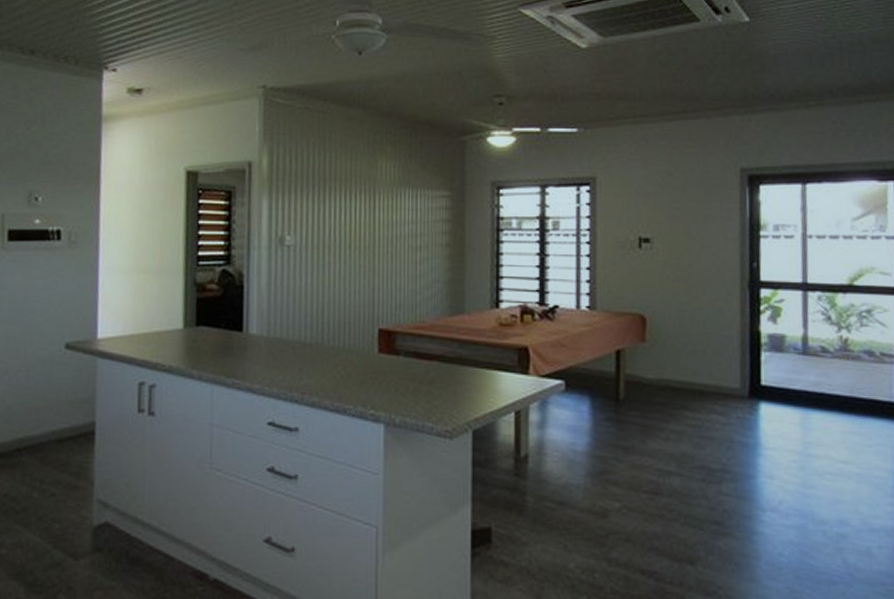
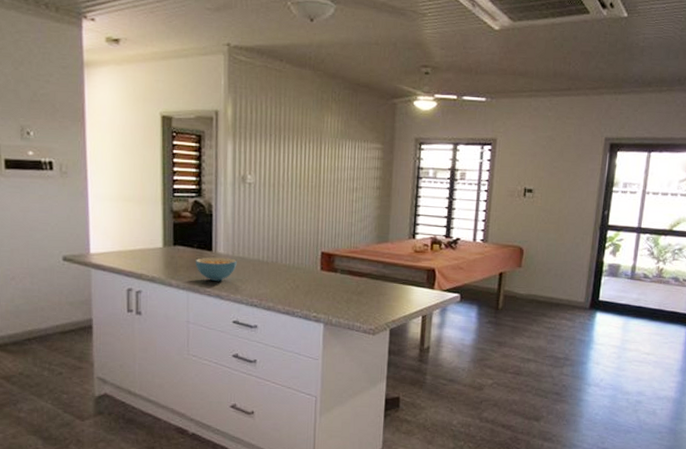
cereal bowl: none [222,339,273,370] -> present [196,257,237,281]

